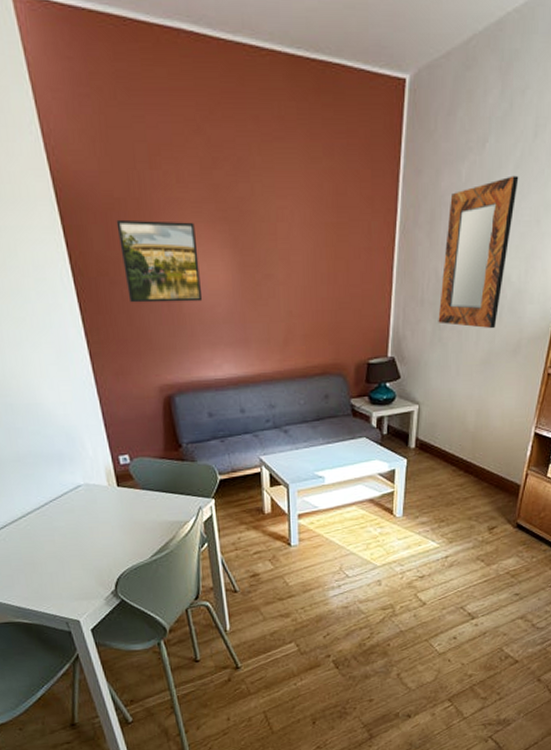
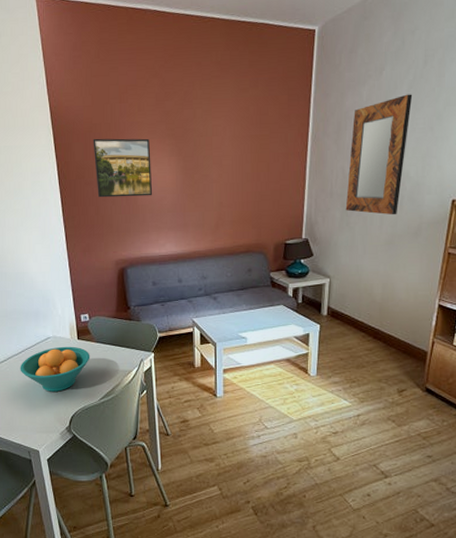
fruit bowl: none [44,495,136,551] -> present [20,346,90,392]

